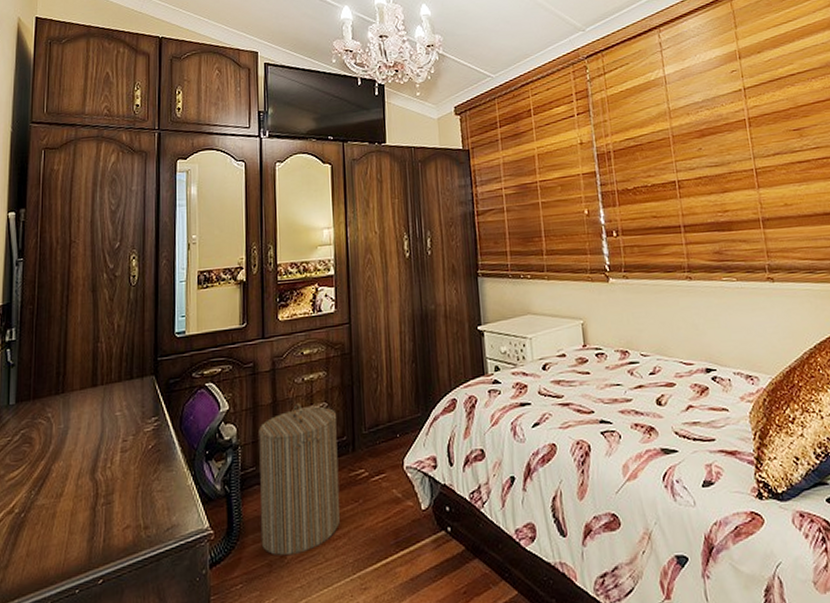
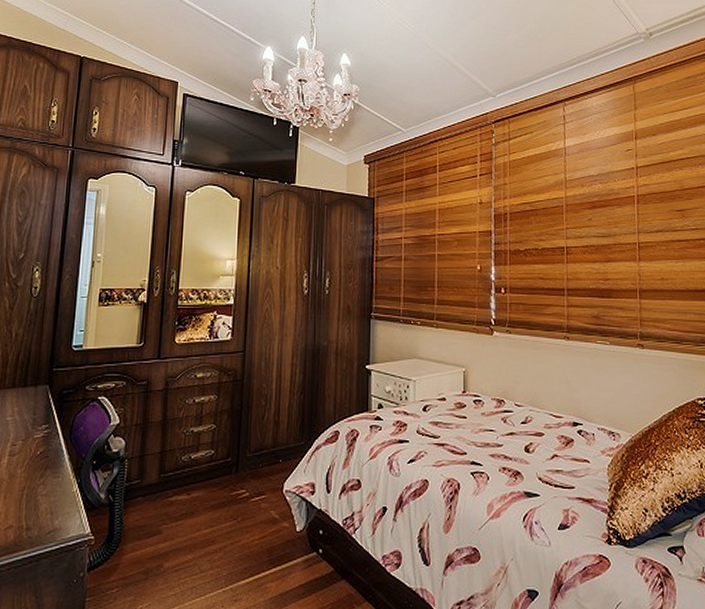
laundry hamper: present [259,402,340,556] -> none [139,421,224,565]

